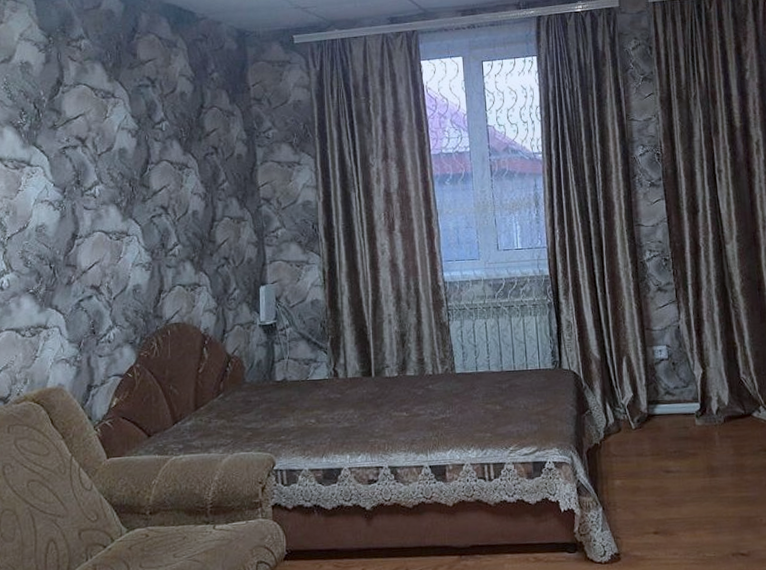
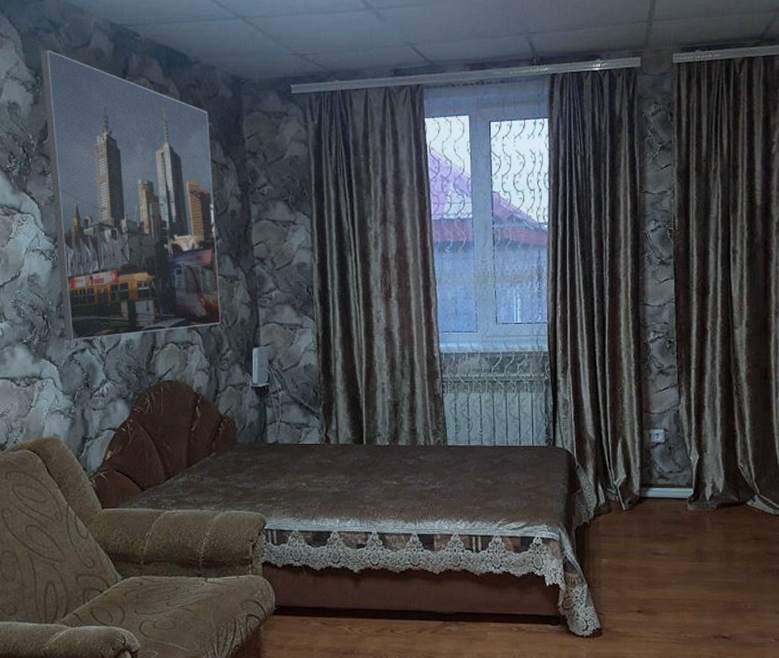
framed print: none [53,12,228,289] -> present [40,50,221,341]

